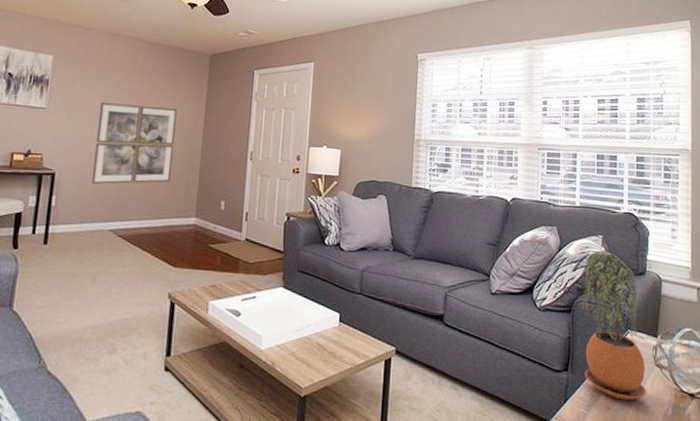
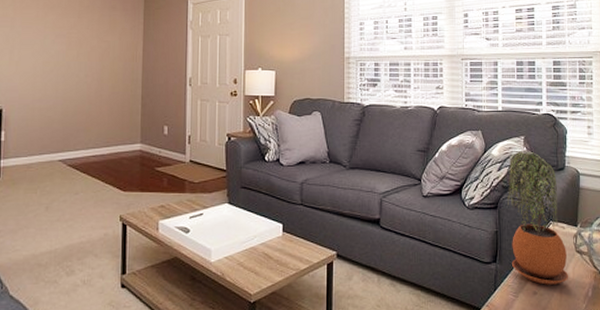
wall art: present [91,102,177,185] -> none [38,39,116,119]

